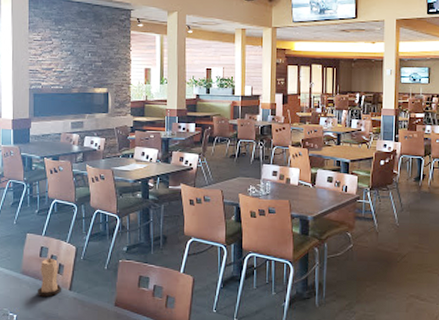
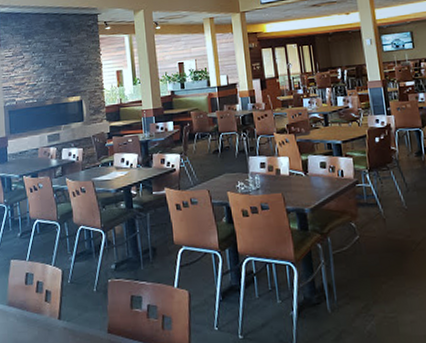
candle: present [37,258,61,297] -> none [25,284,50,330]

